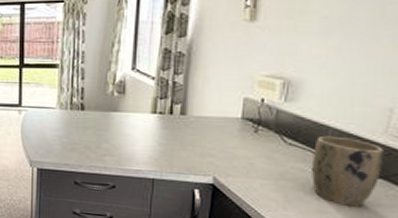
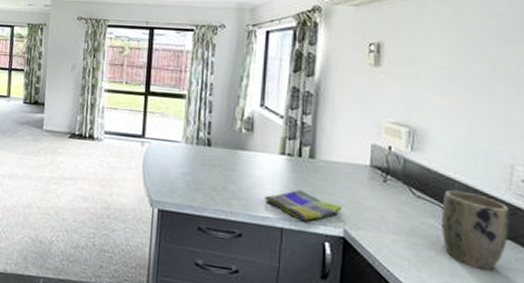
dish towel: none [136,144,213,172] -> present [264,189,343,222]

